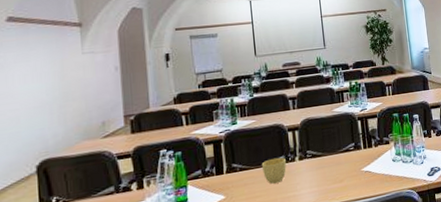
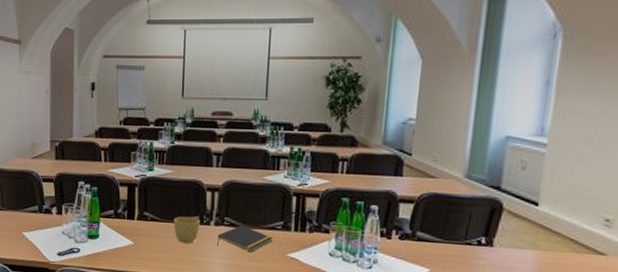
notepad: none [303,154,349,178] -> present [217,225,273,253]

